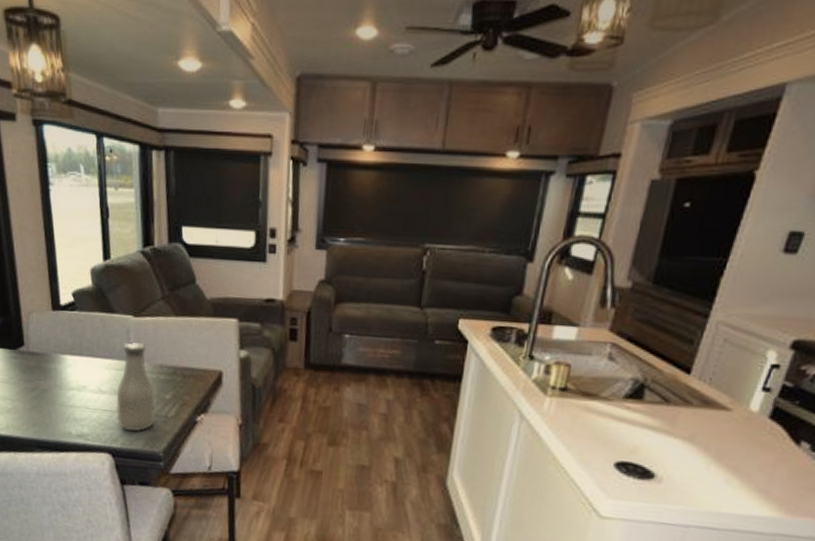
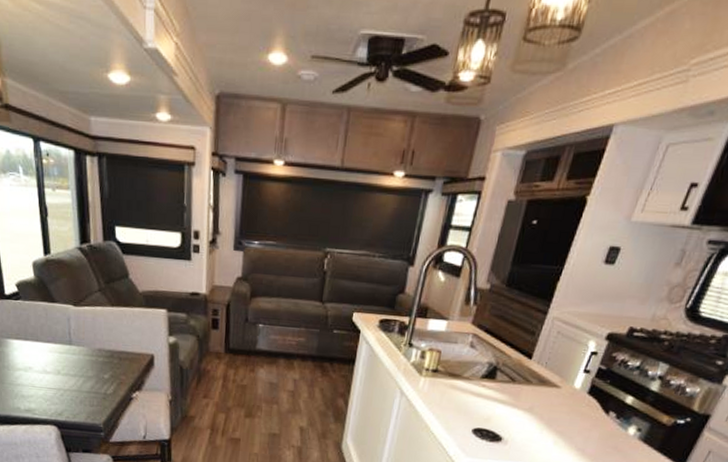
bottle: present [116,342,156,433] -> none [60,329,96,407]

